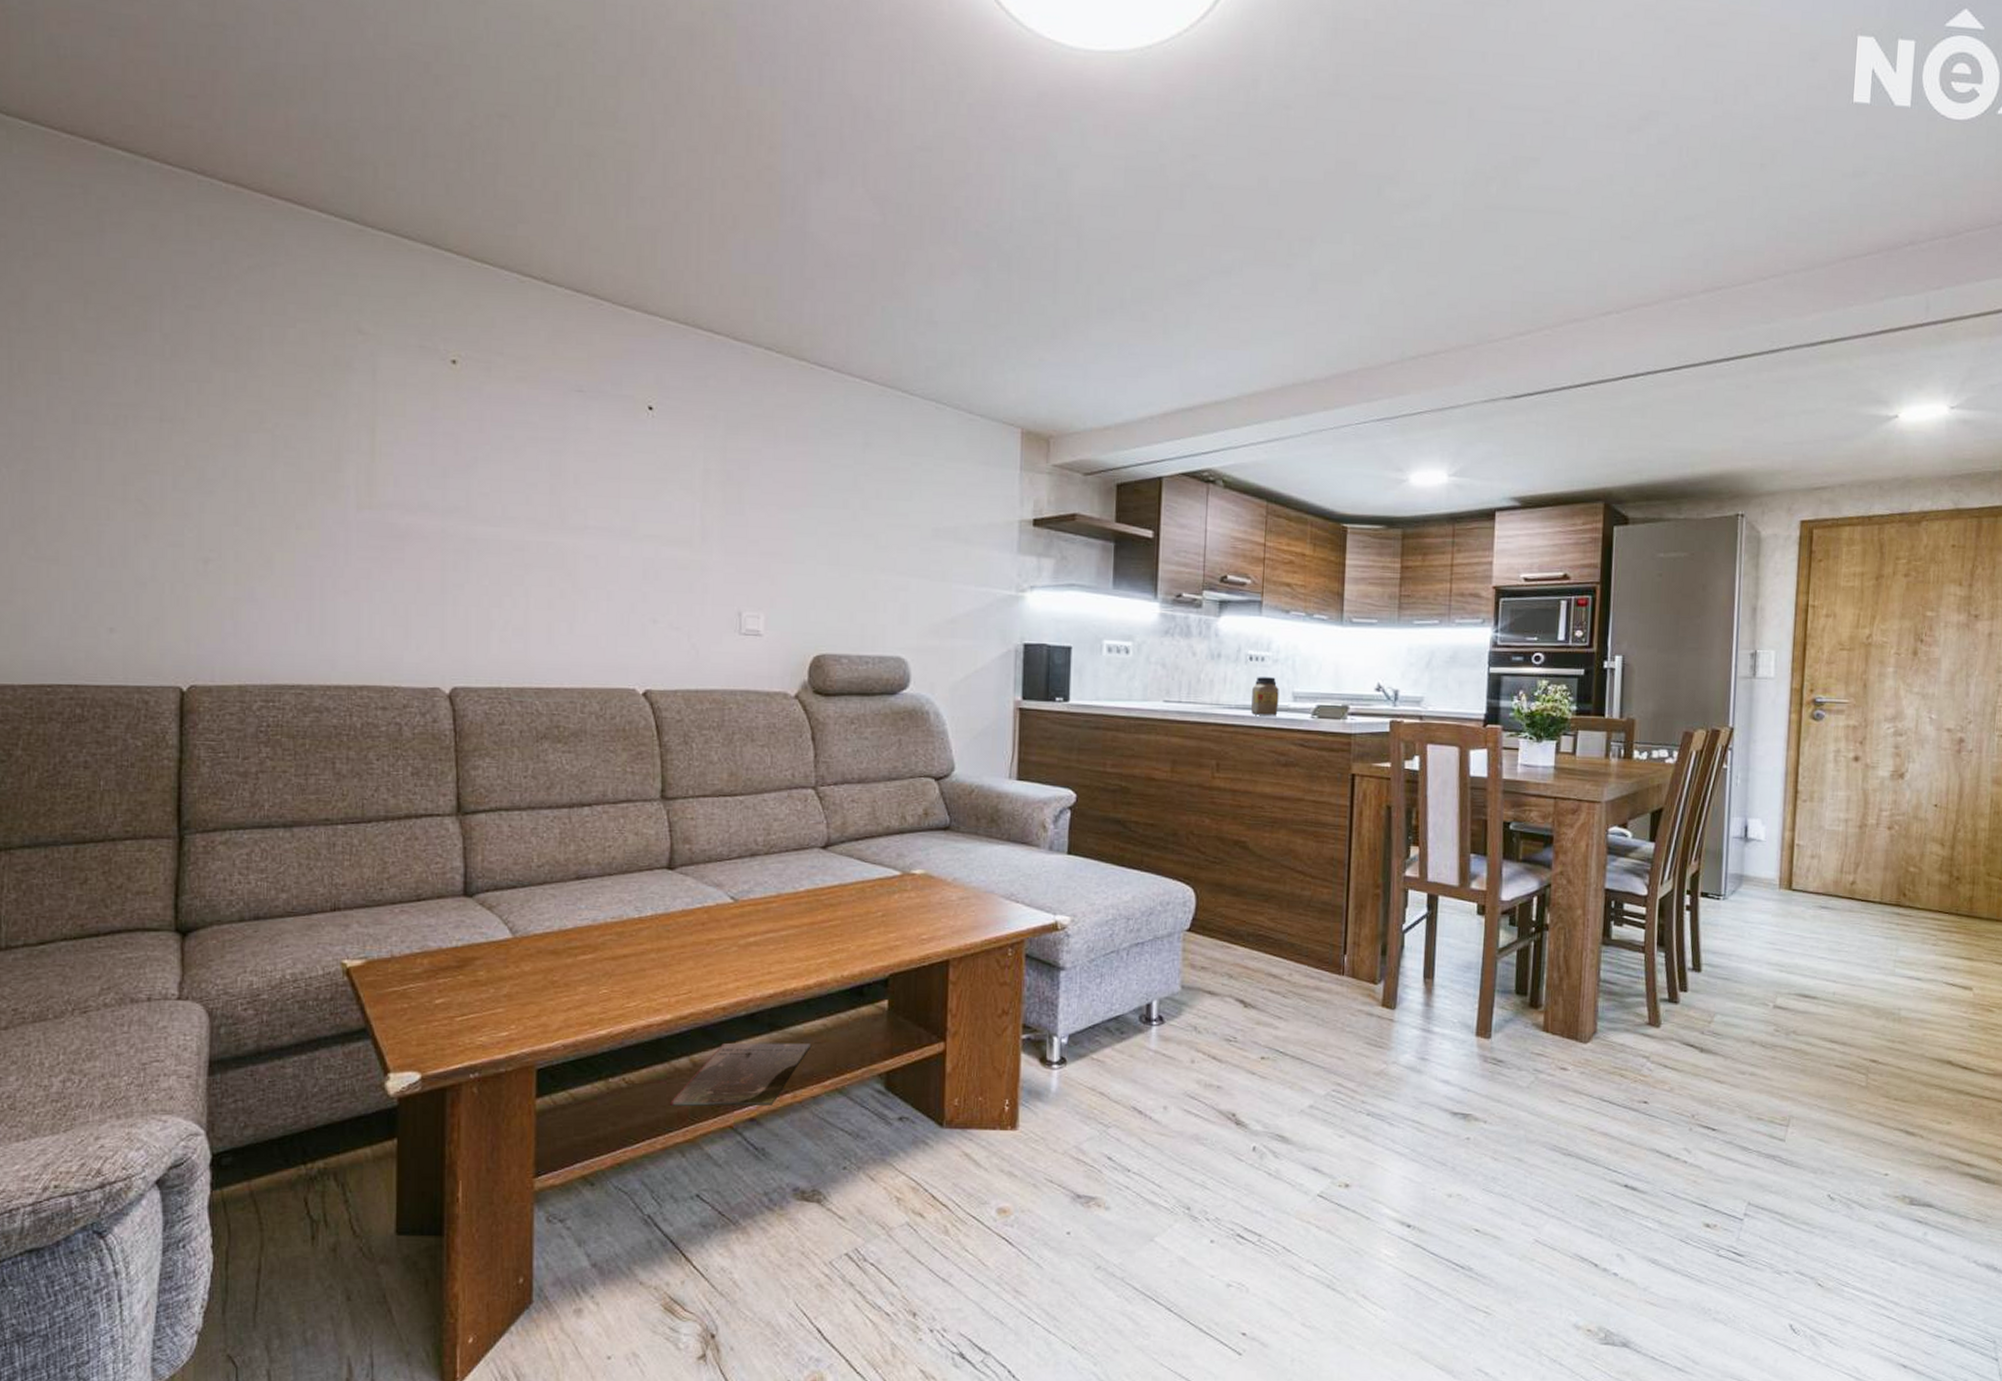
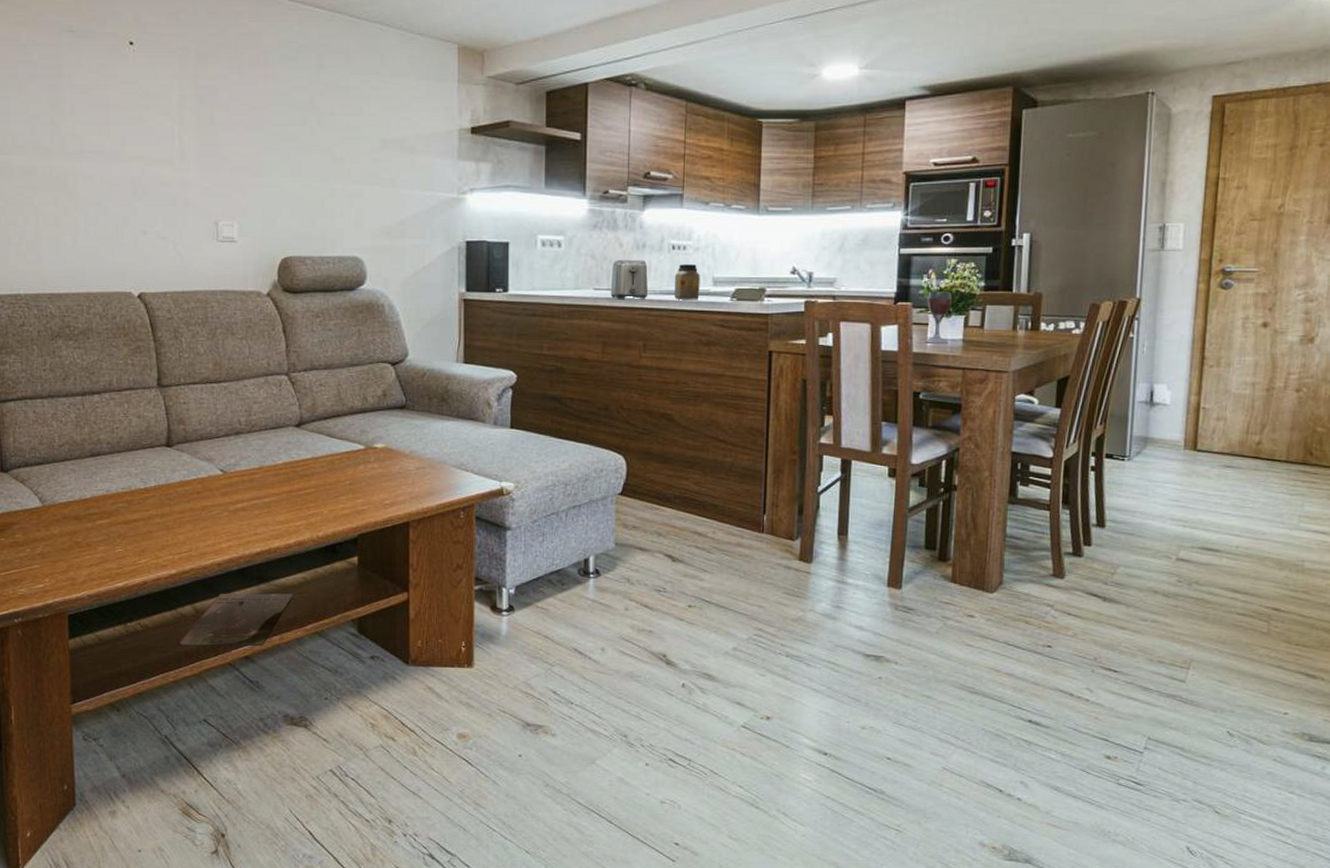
toaster: none [1181,670,1223,715] -> present [610,260,649,300]
cup: none [1515,714,1544,772] -> present [925,291,953,345]

